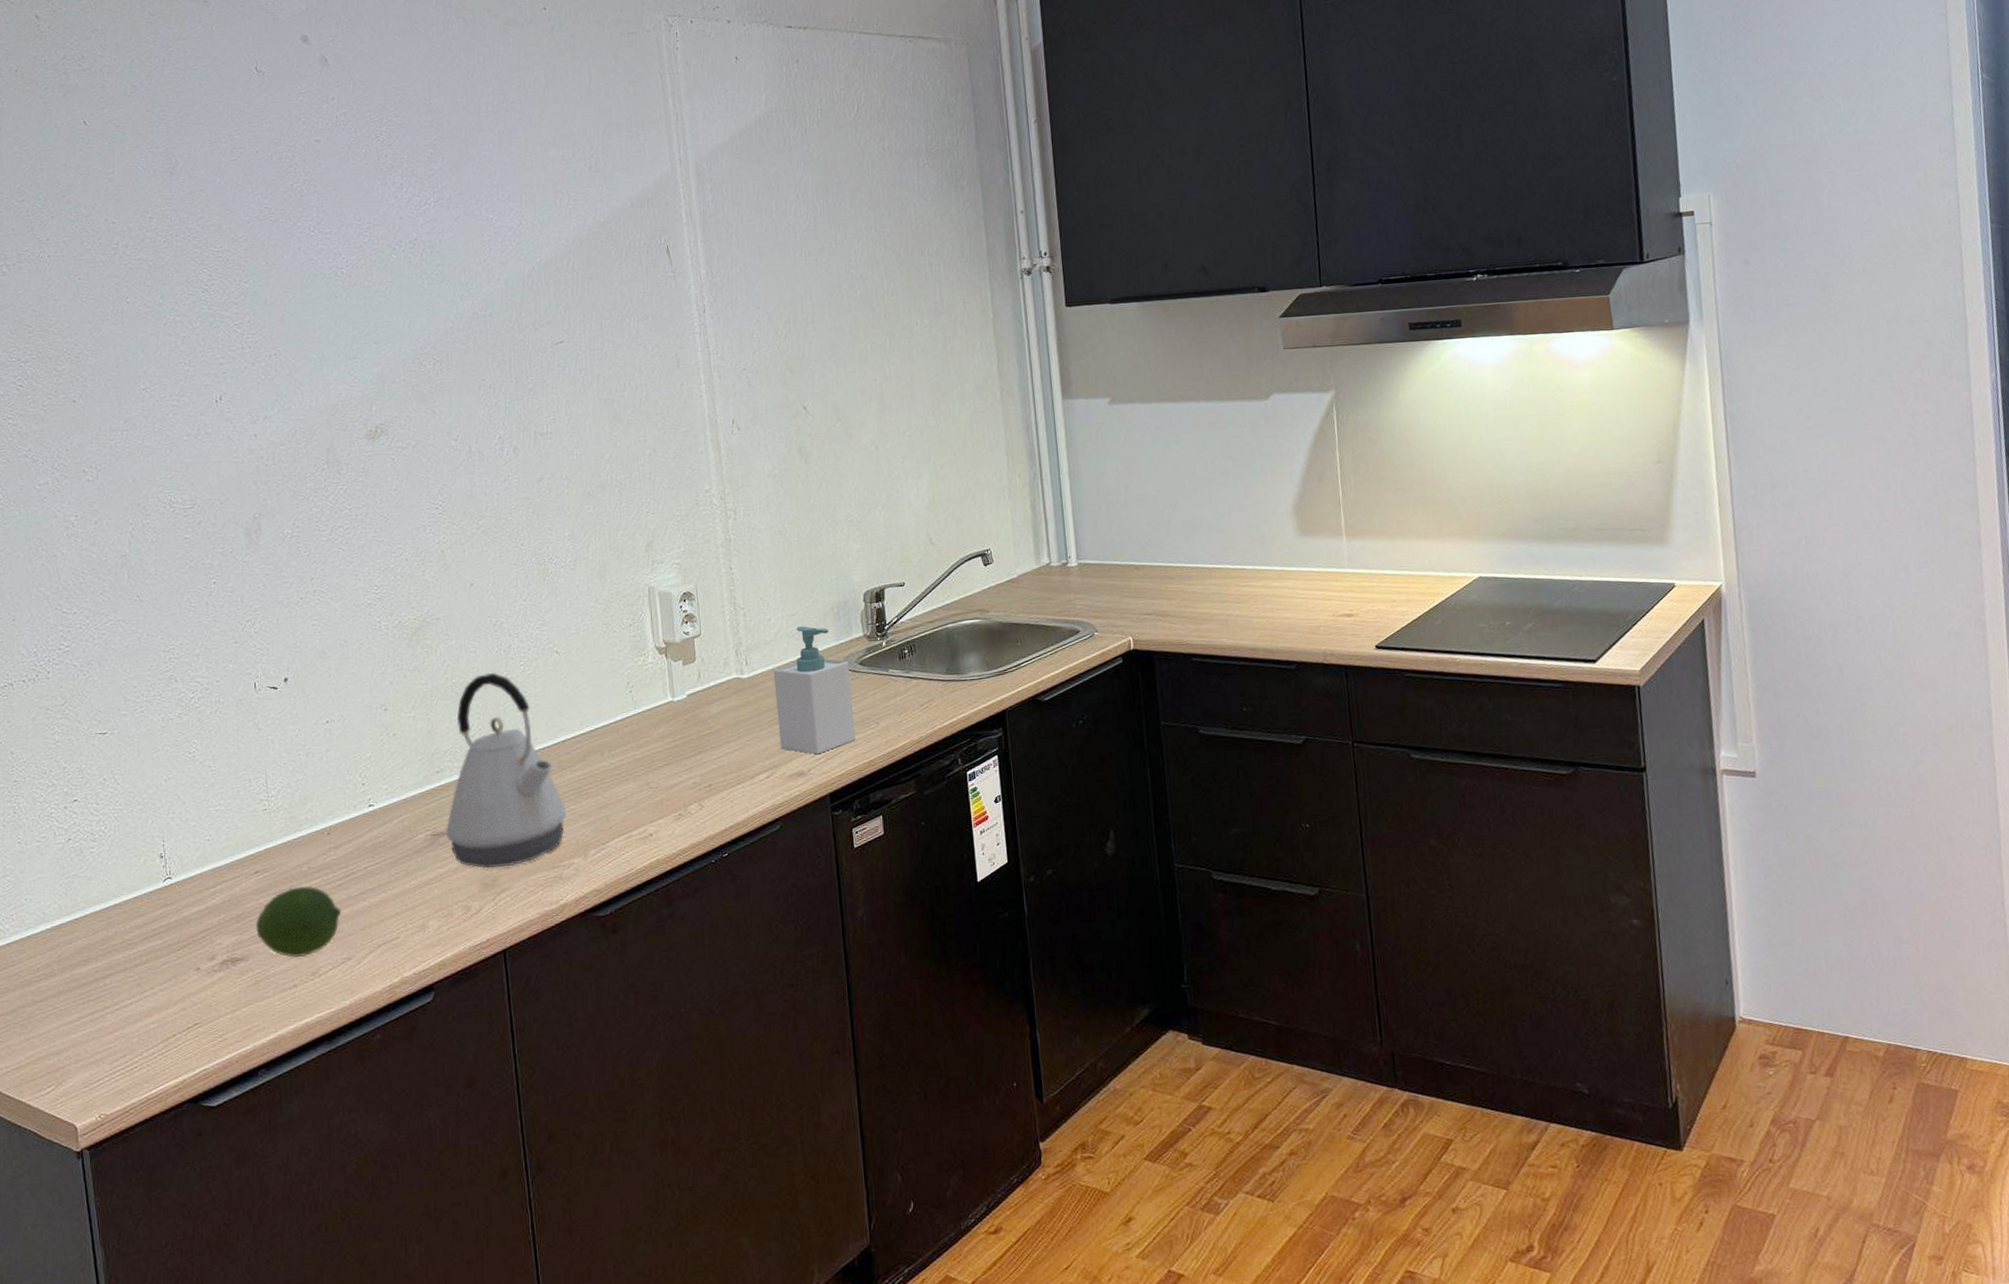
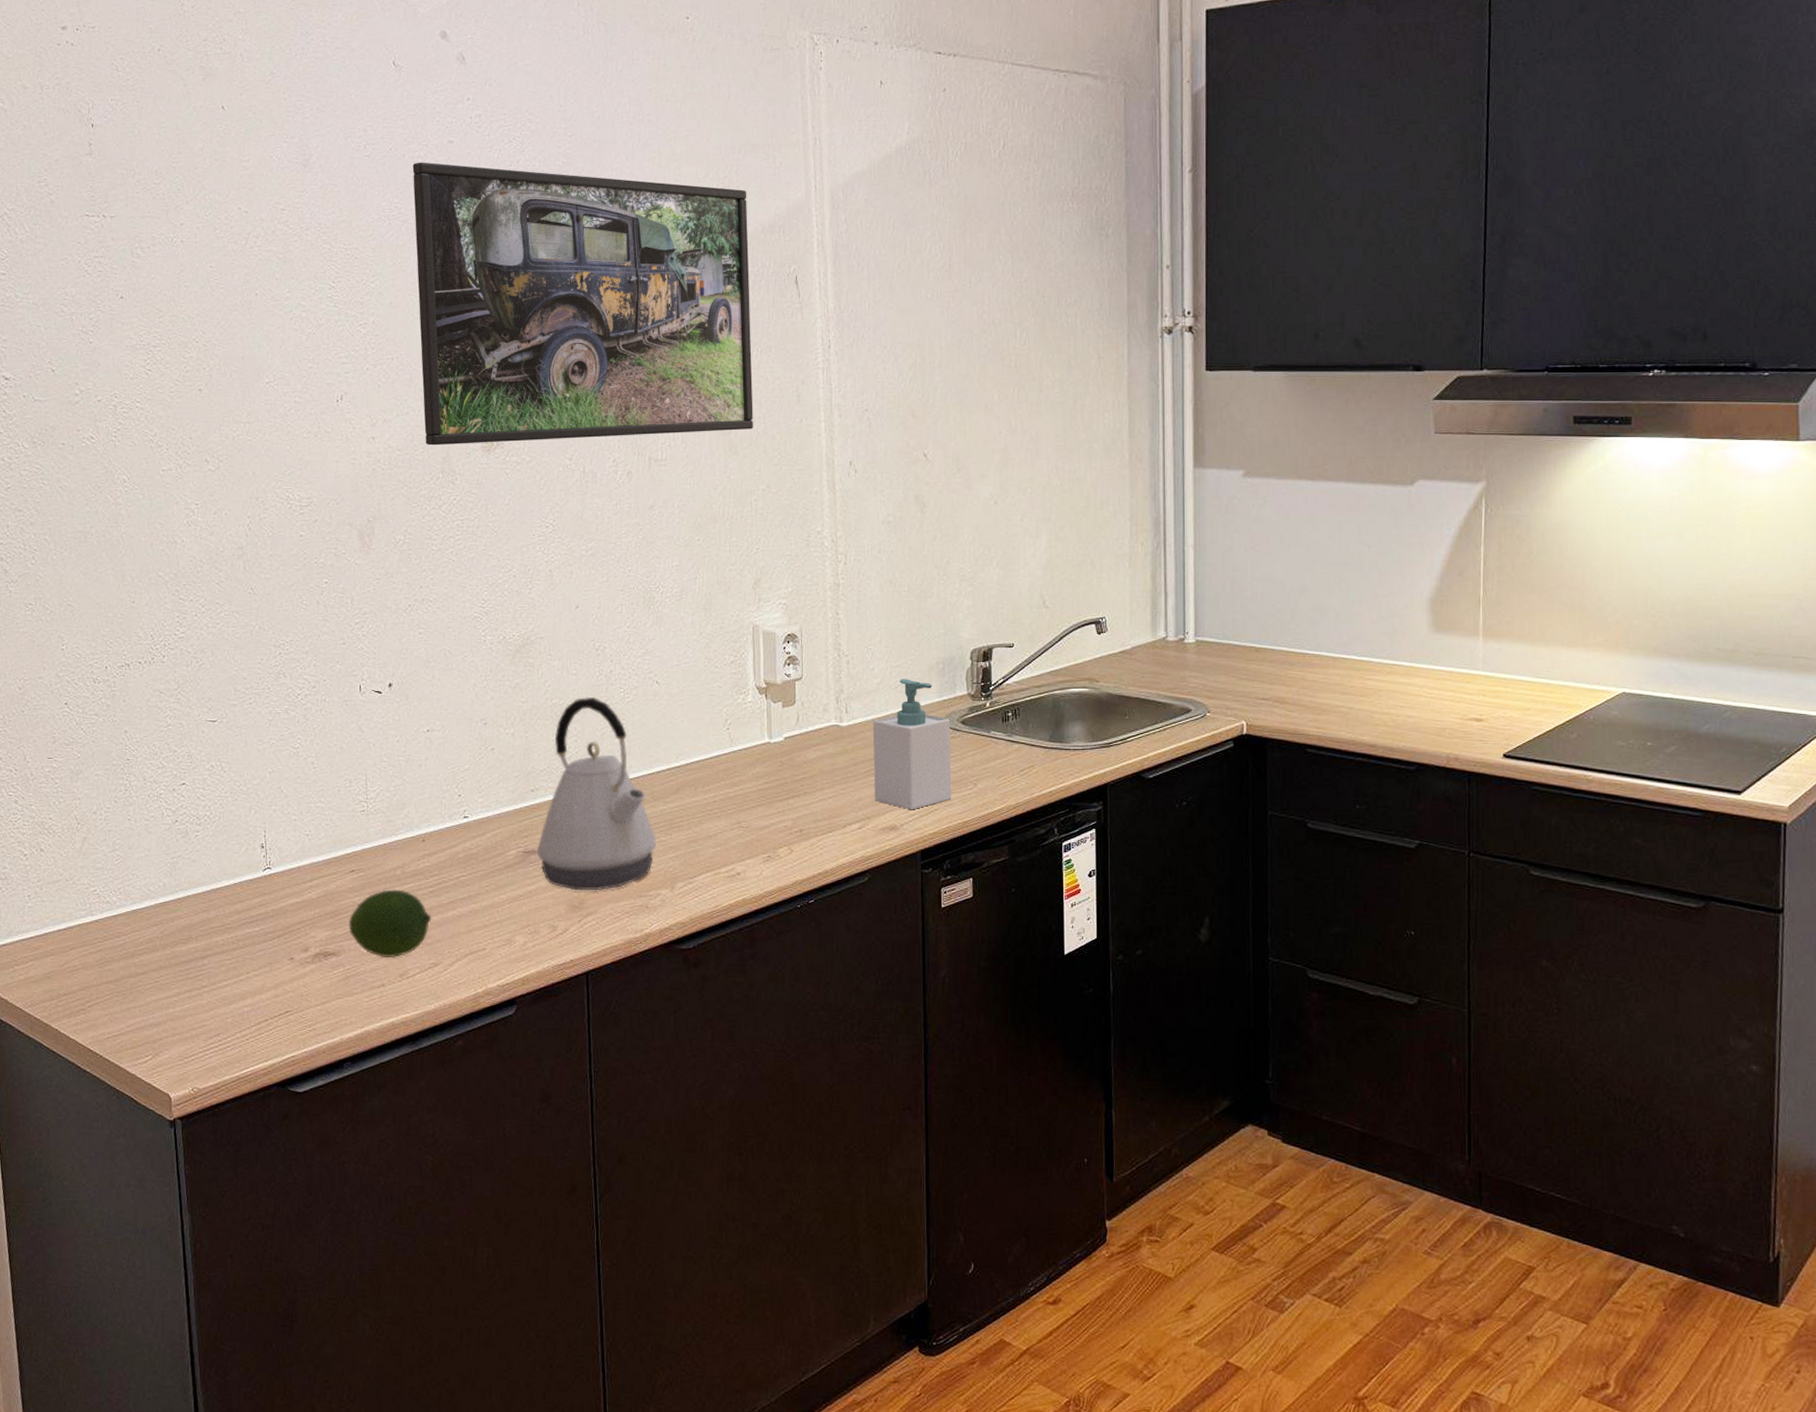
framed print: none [280,162,635,438] -> present [412,162,753,446]

